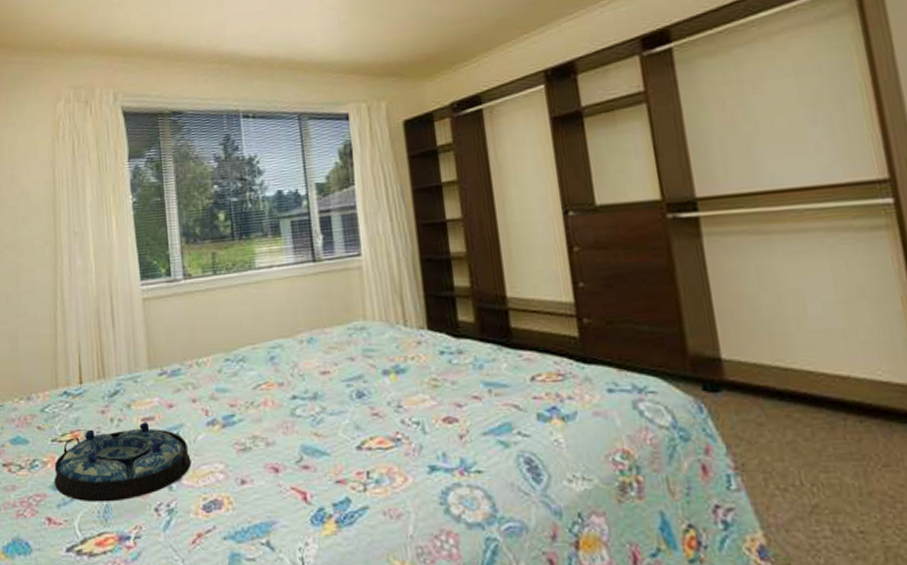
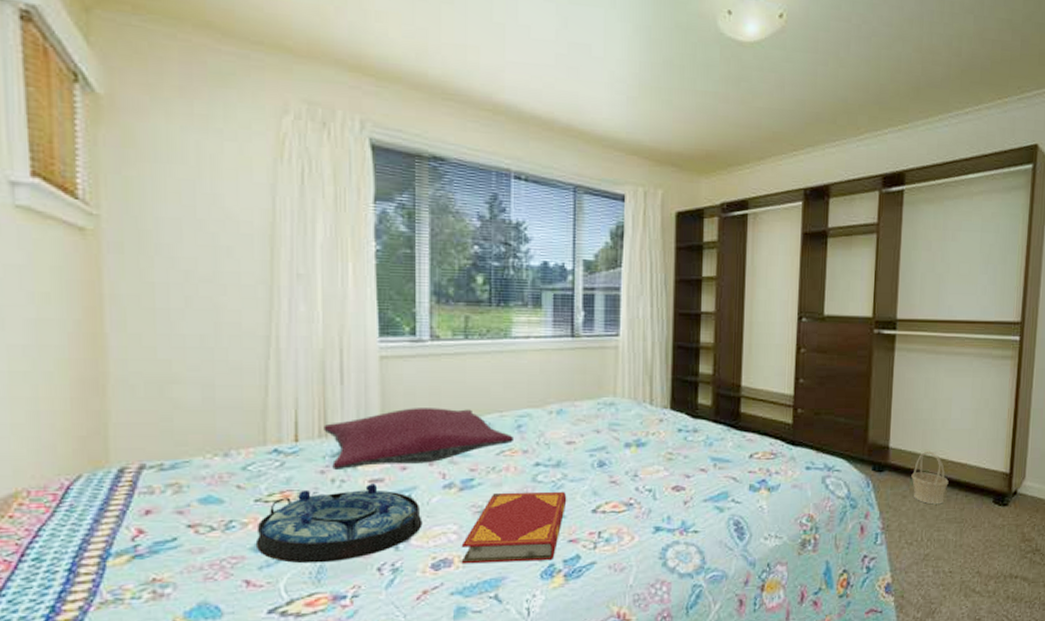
pillow: none [101,343,269,410] -> present [324,408,515,471]
hardback book: none [229,426,329,506] -> present [461,491,567,564]
basket: none [763,360,827,435] -> present [911,450,949,505]

